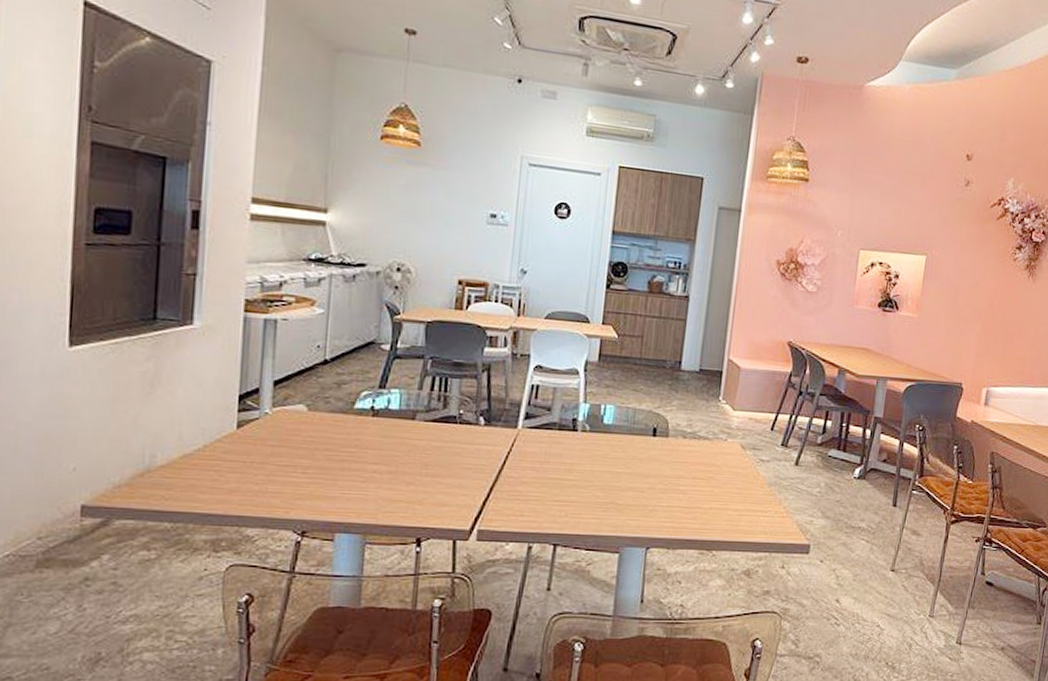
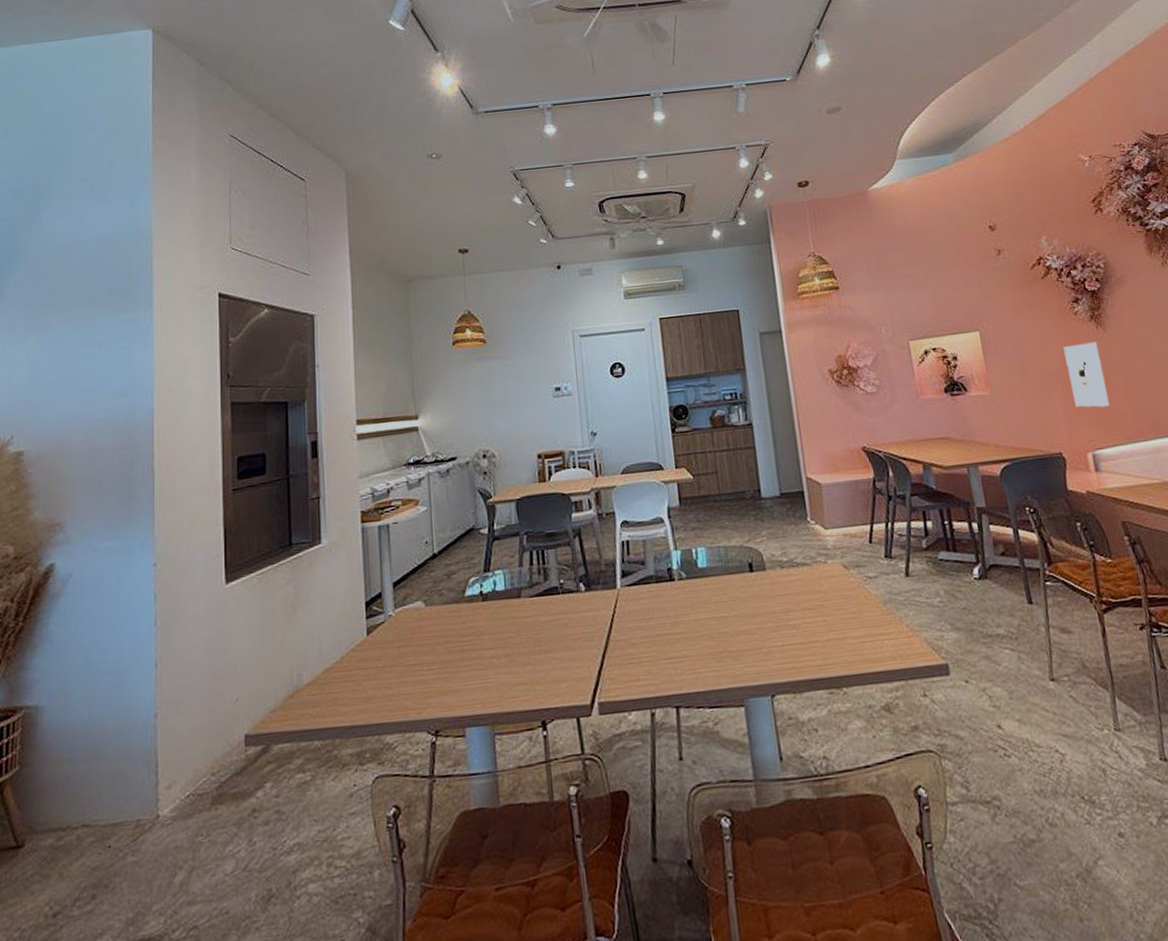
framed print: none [987,288,1024,351] -> present [1063,341,1111,408]

